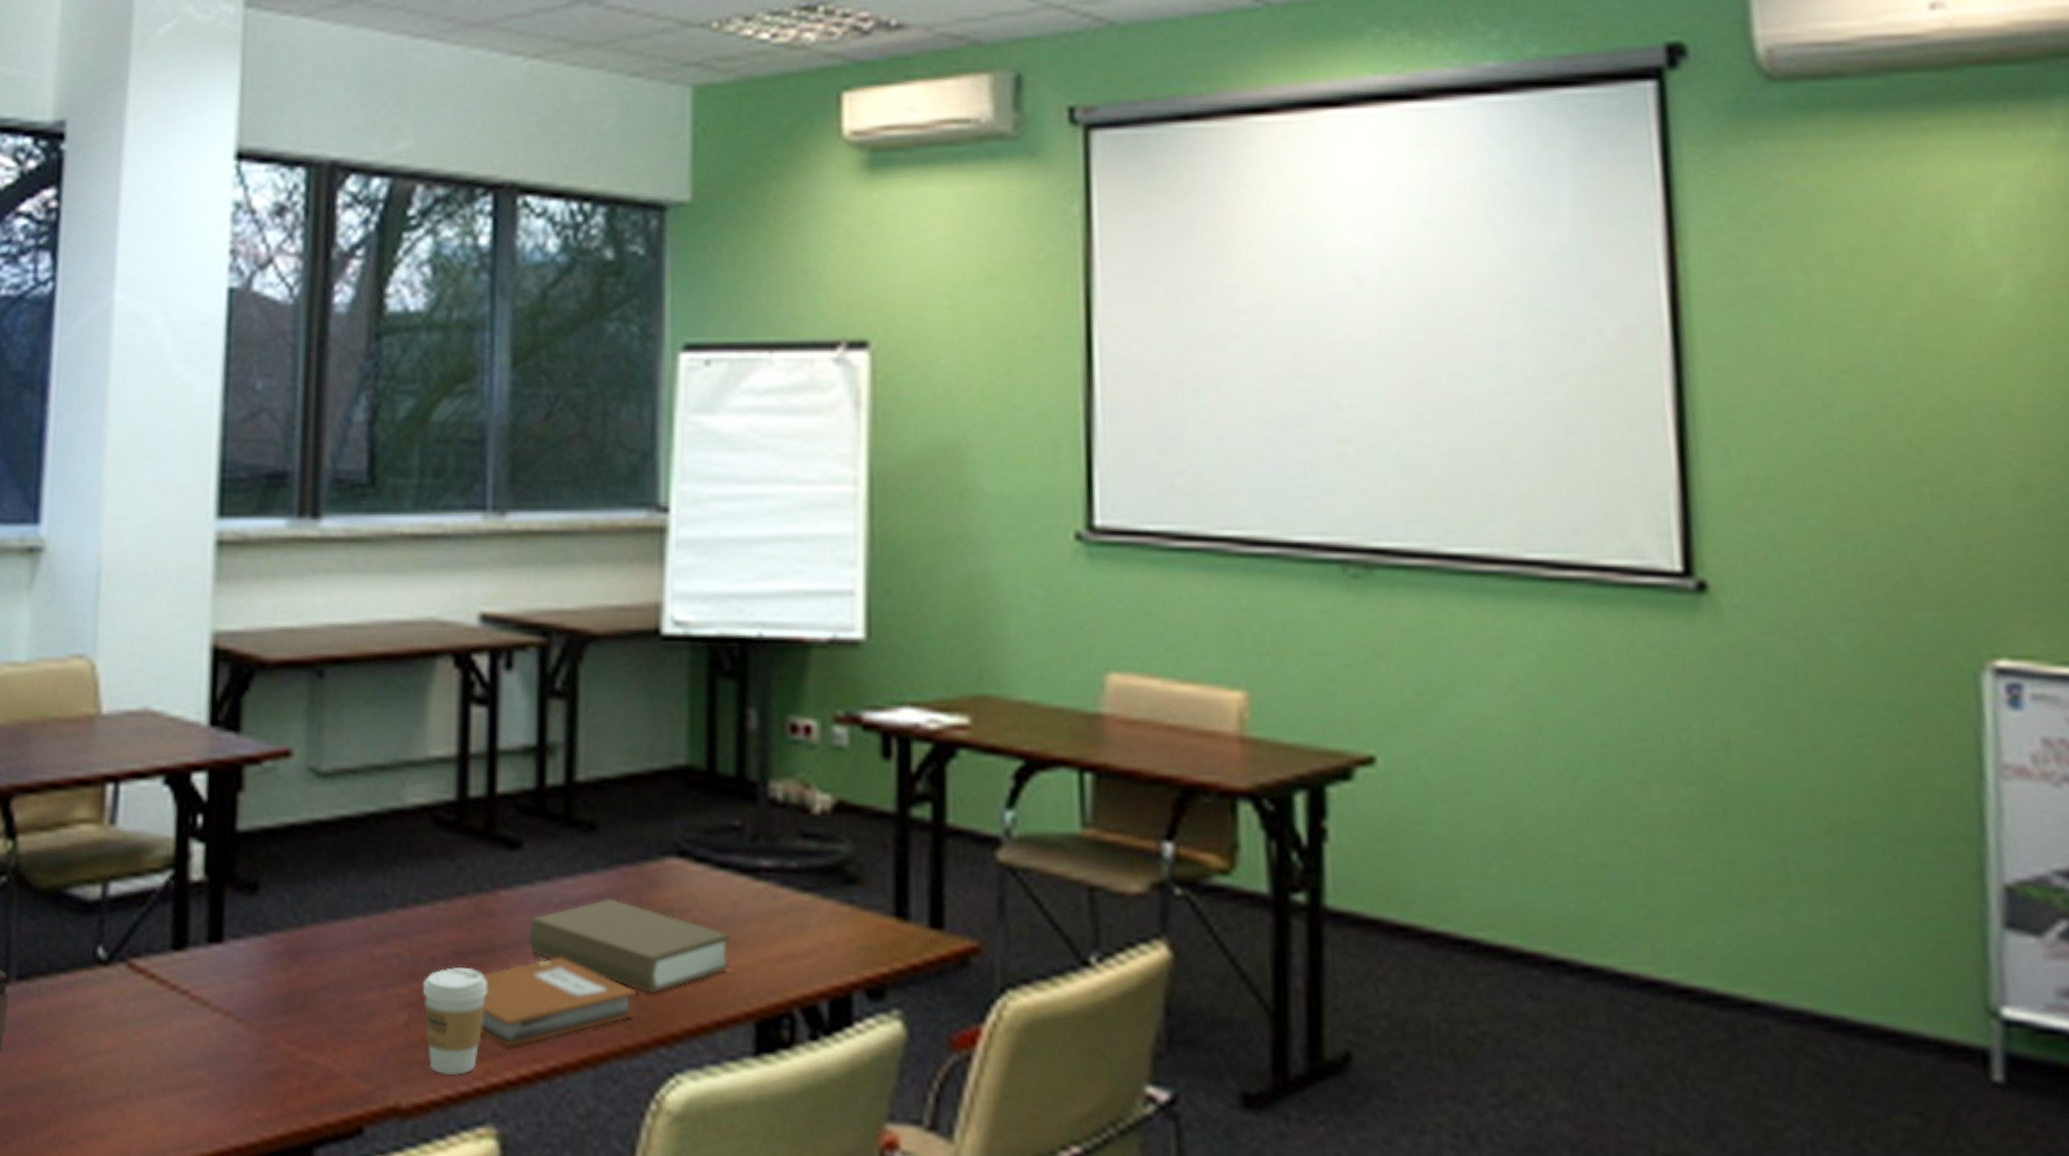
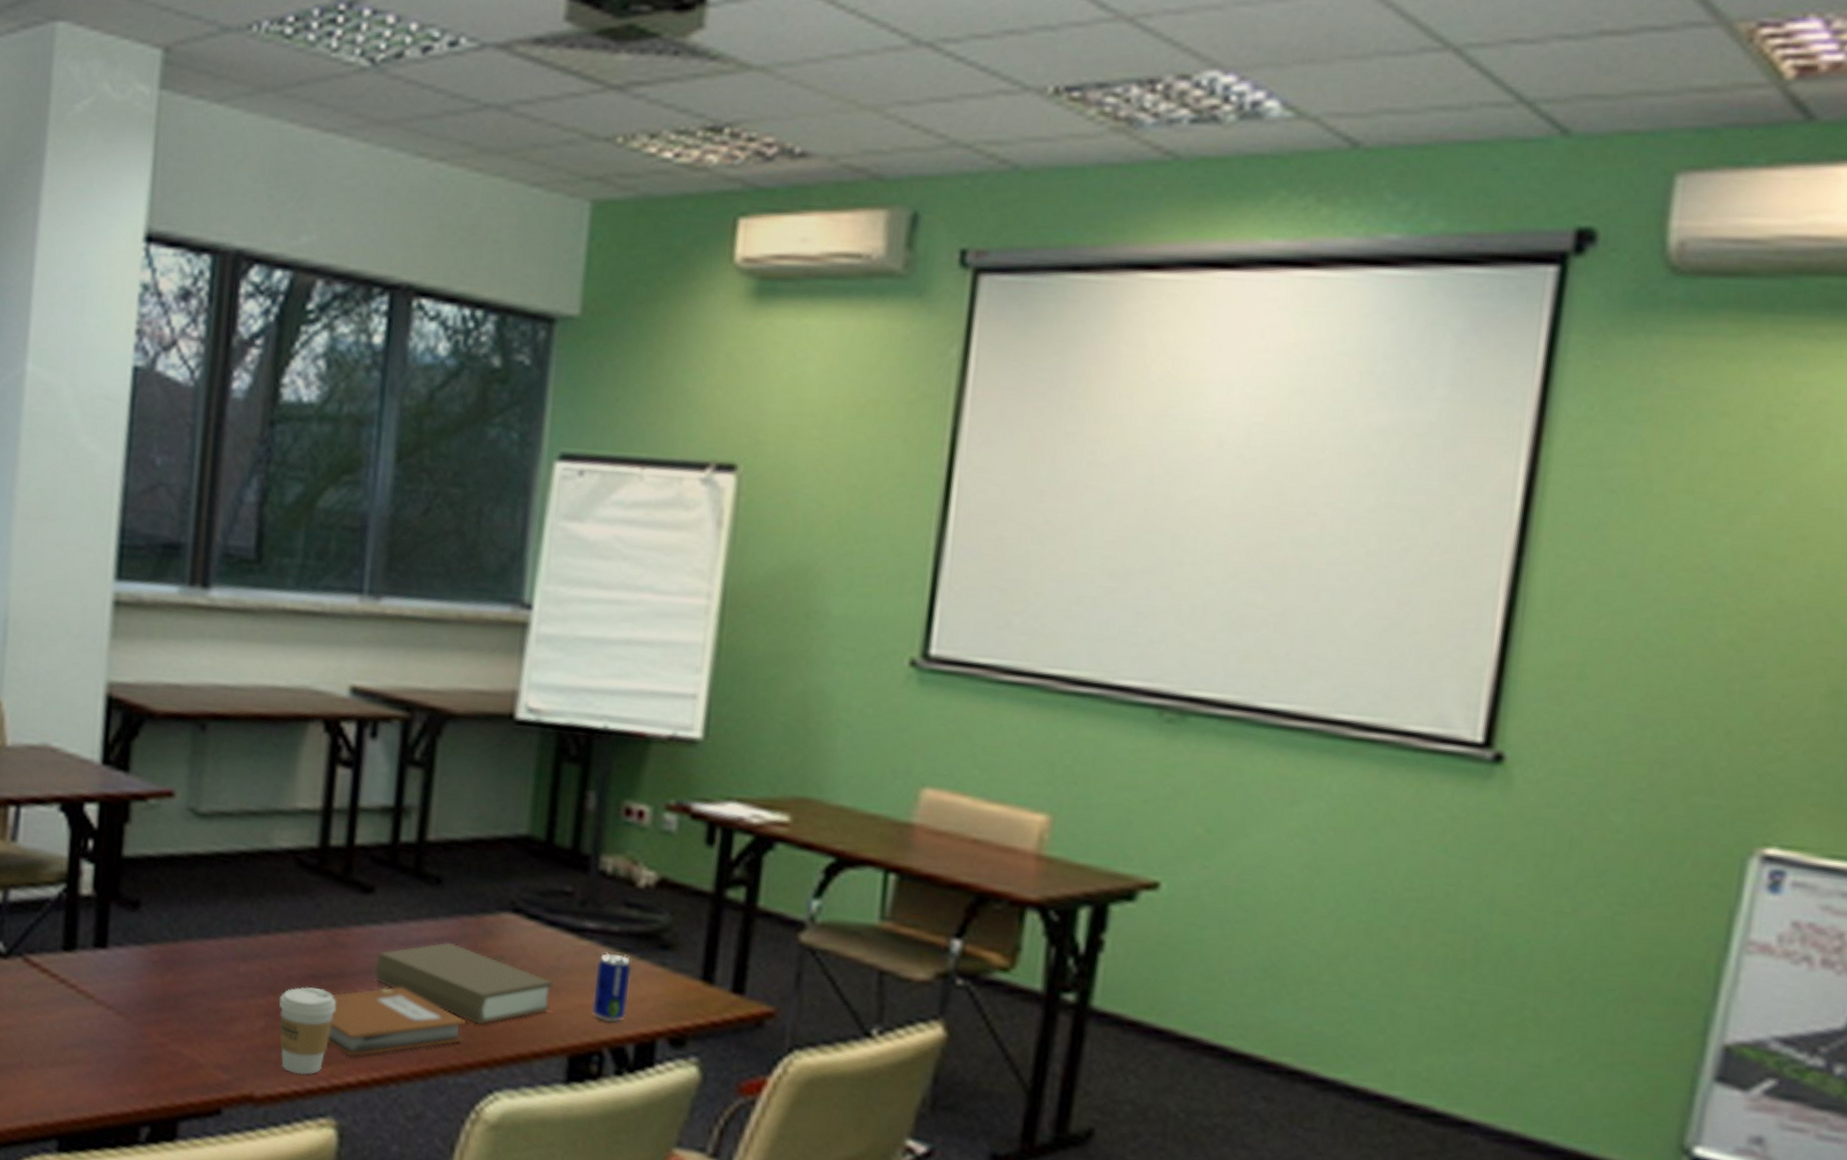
beer can: none [775,893,817,978] -> present [591,952,633,1023]

